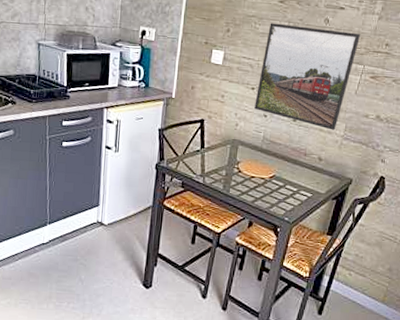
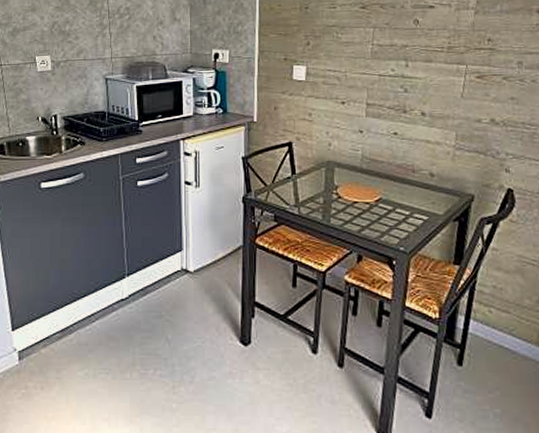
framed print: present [254,23,361,130] -> none [347,30,458,140]

